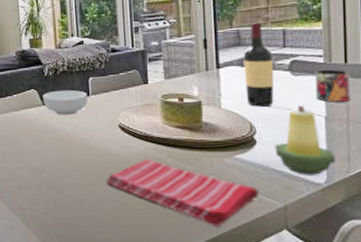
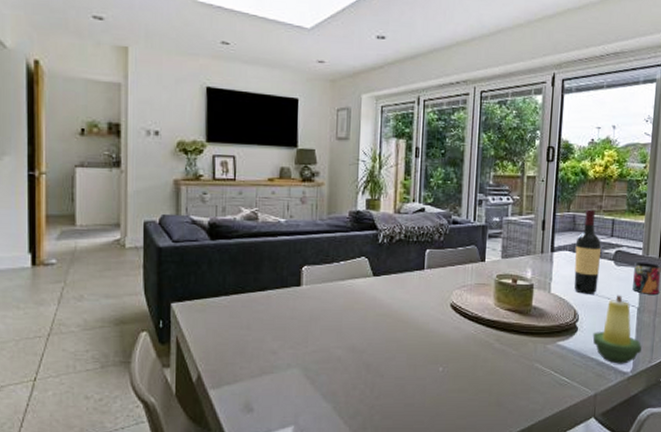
cereal bowl: present [43,90,88,115] -> none [374,260,422,289]
dish towel: present [105,158,259,226] -> none [430,341,574,414]

